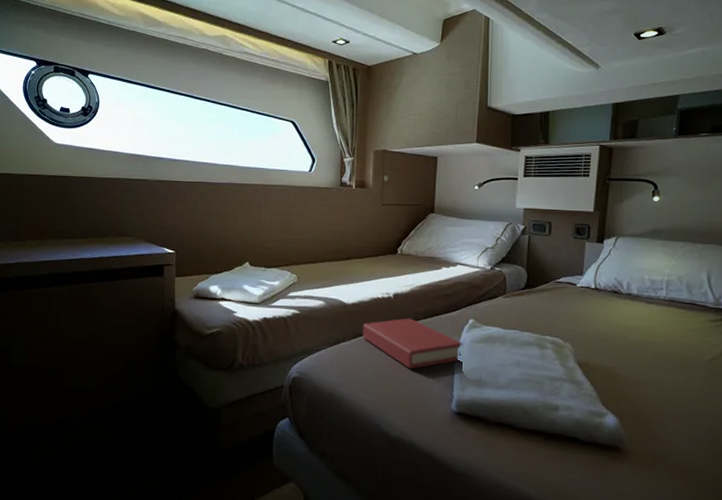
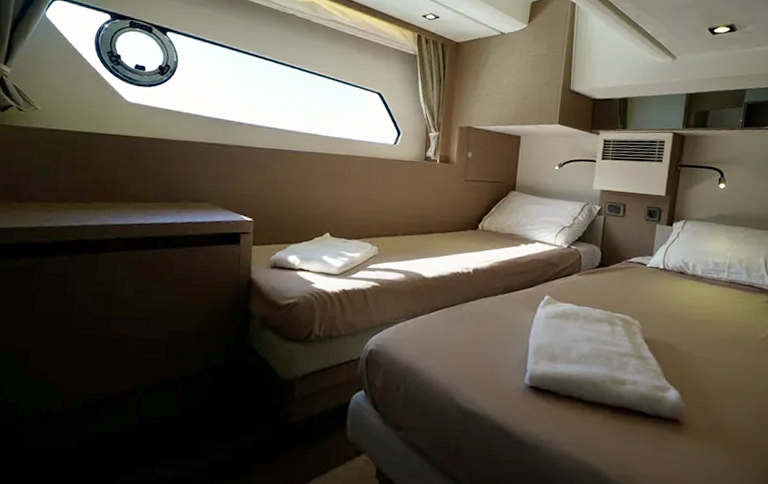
hardback book: present [362,318,463,370] -> none [441,293,538,344]

